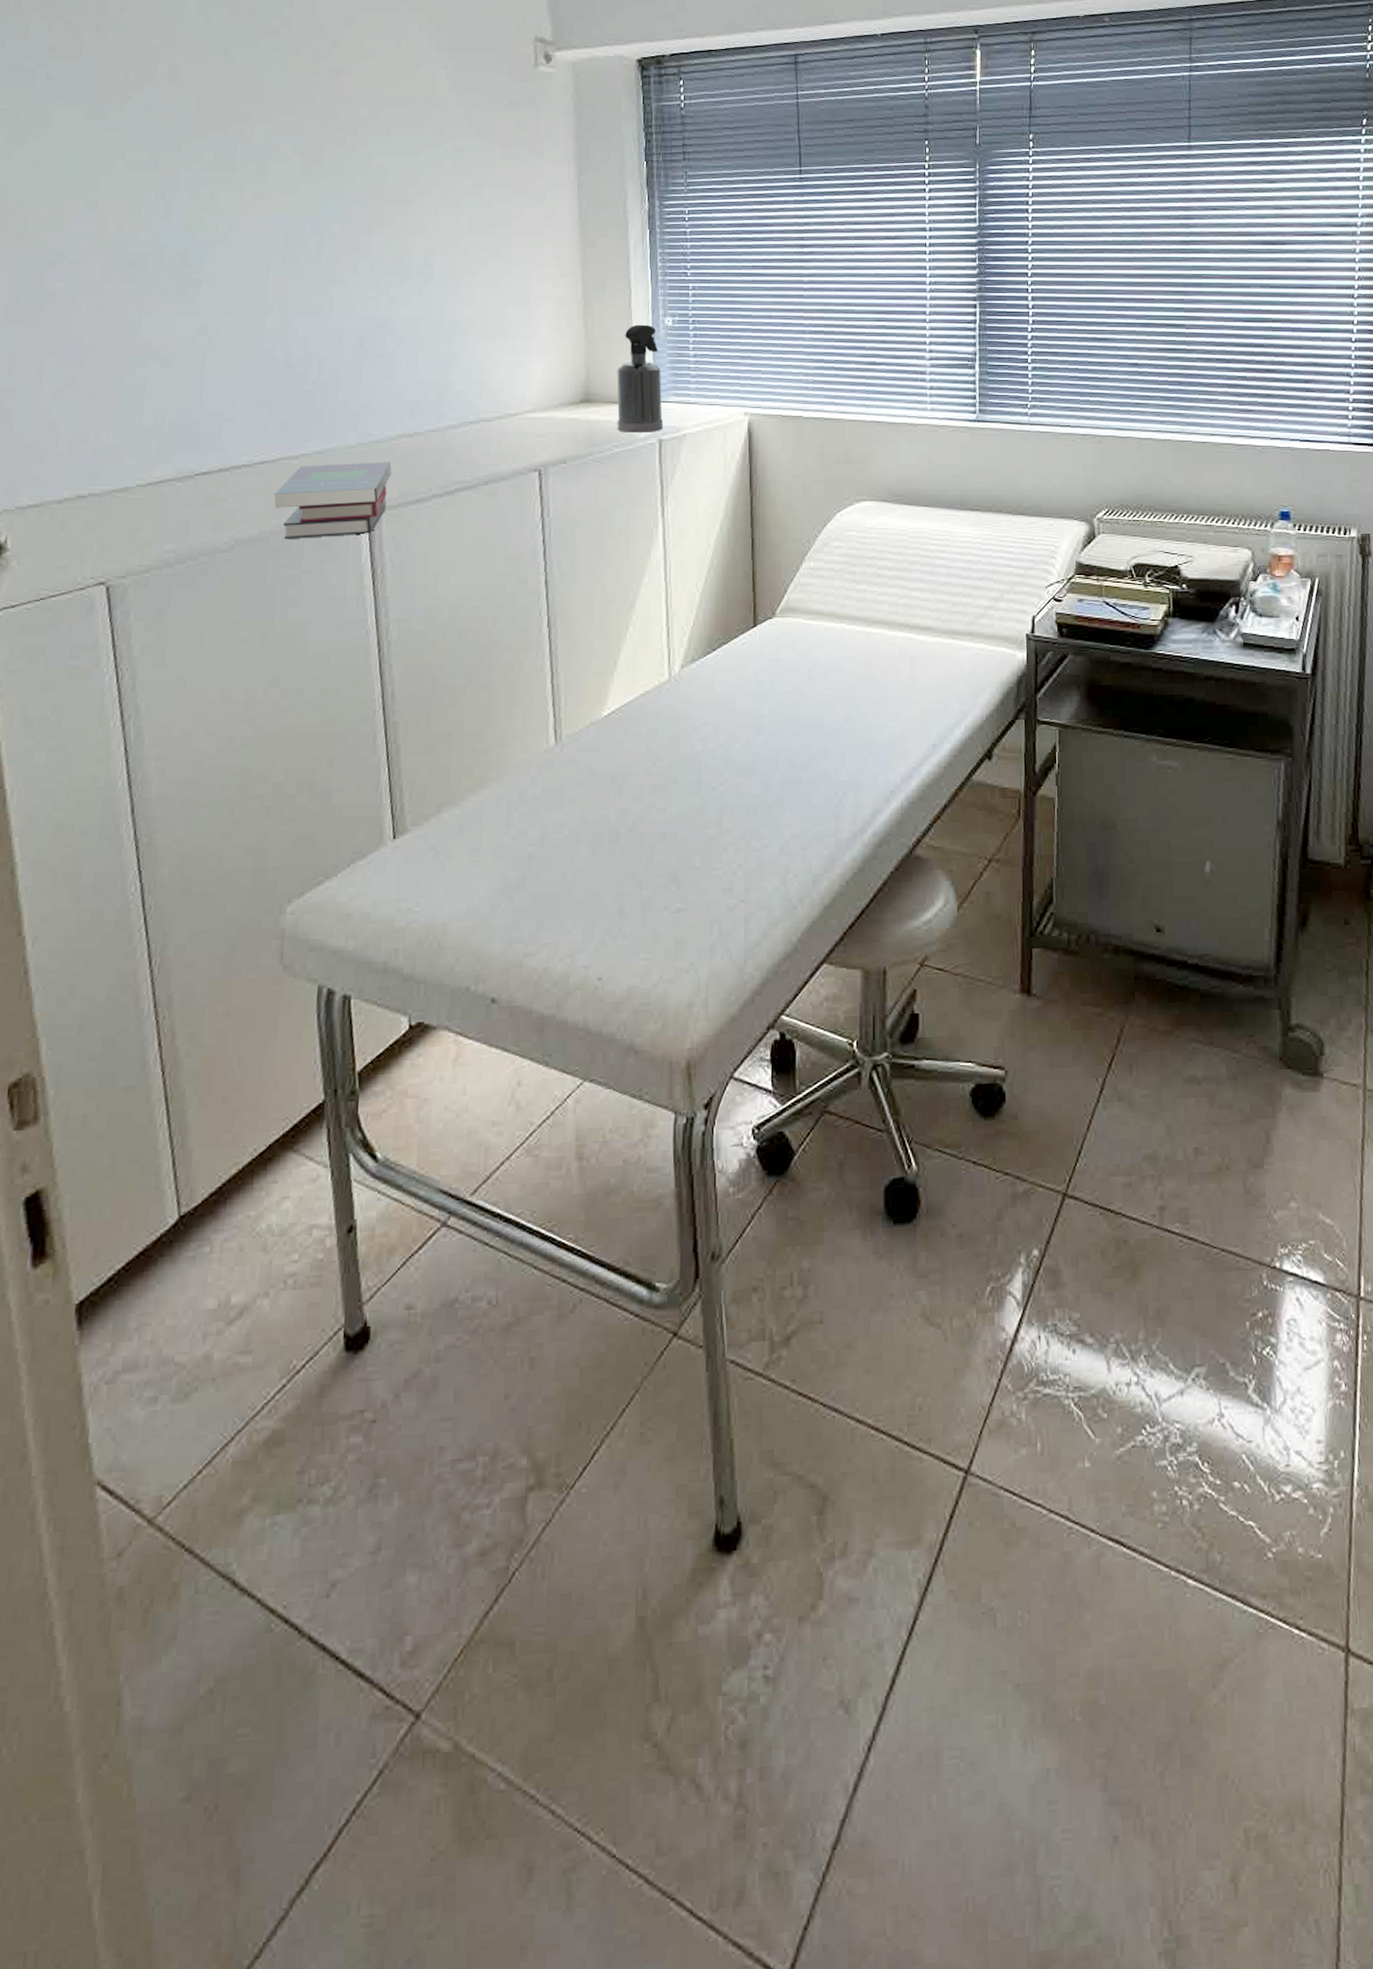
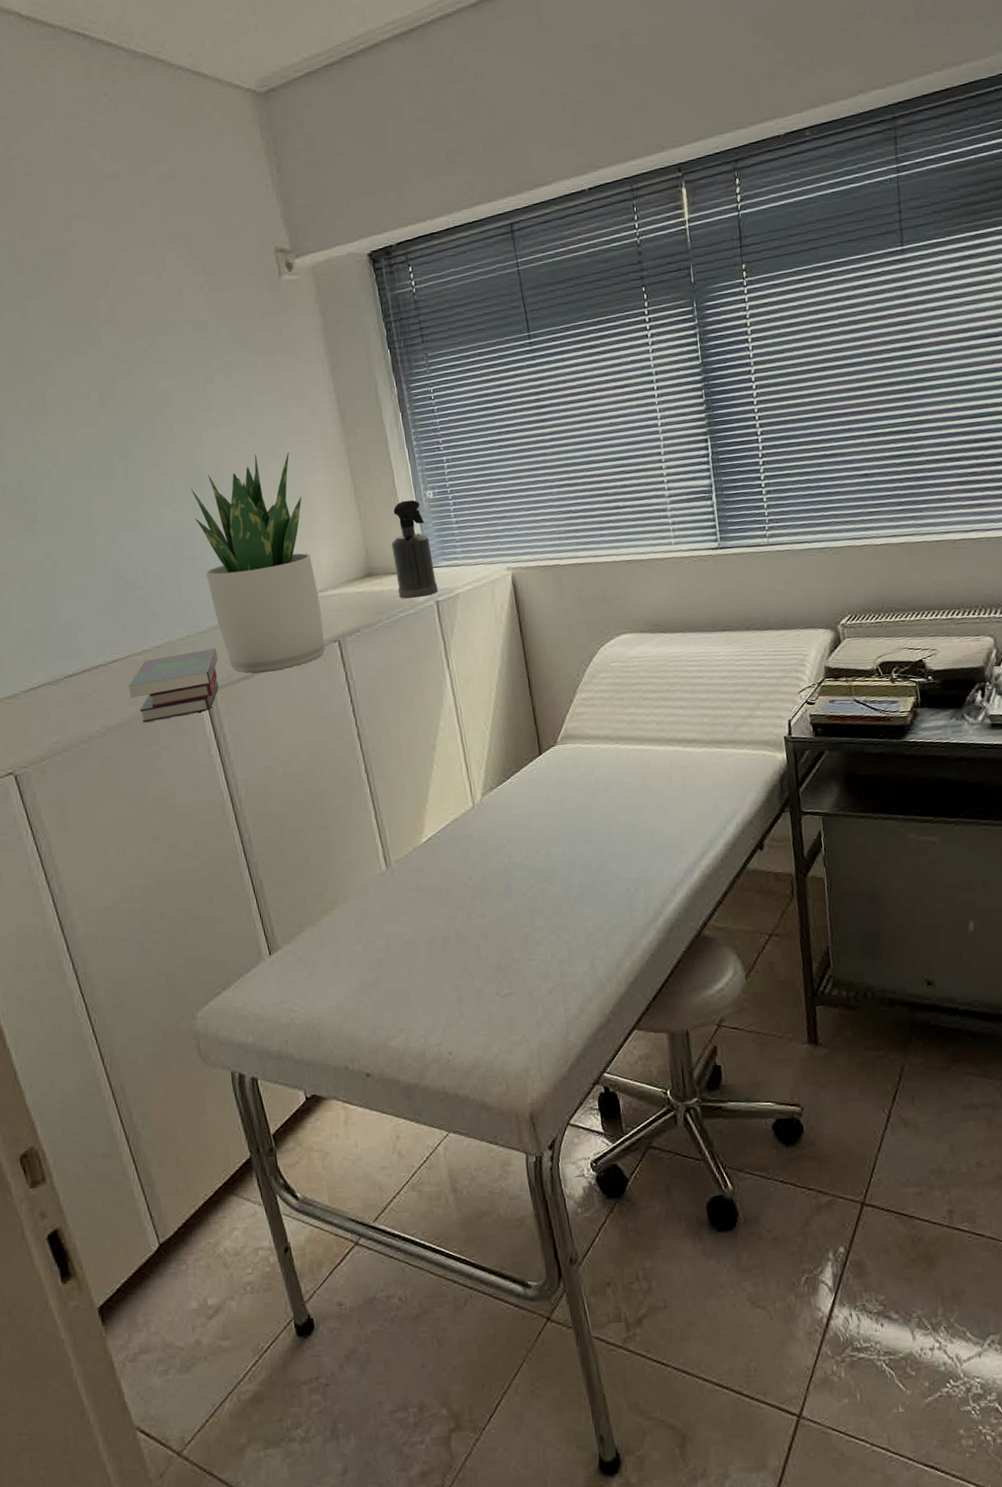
planter: none [392,251,524,497] -> present [190,452,325,673]

